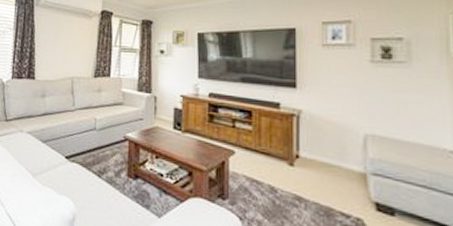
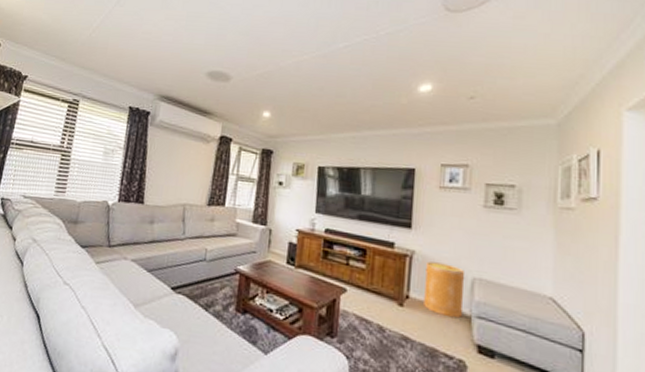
basket: none [315,120,357,176] -> present [424,261,465,319]

